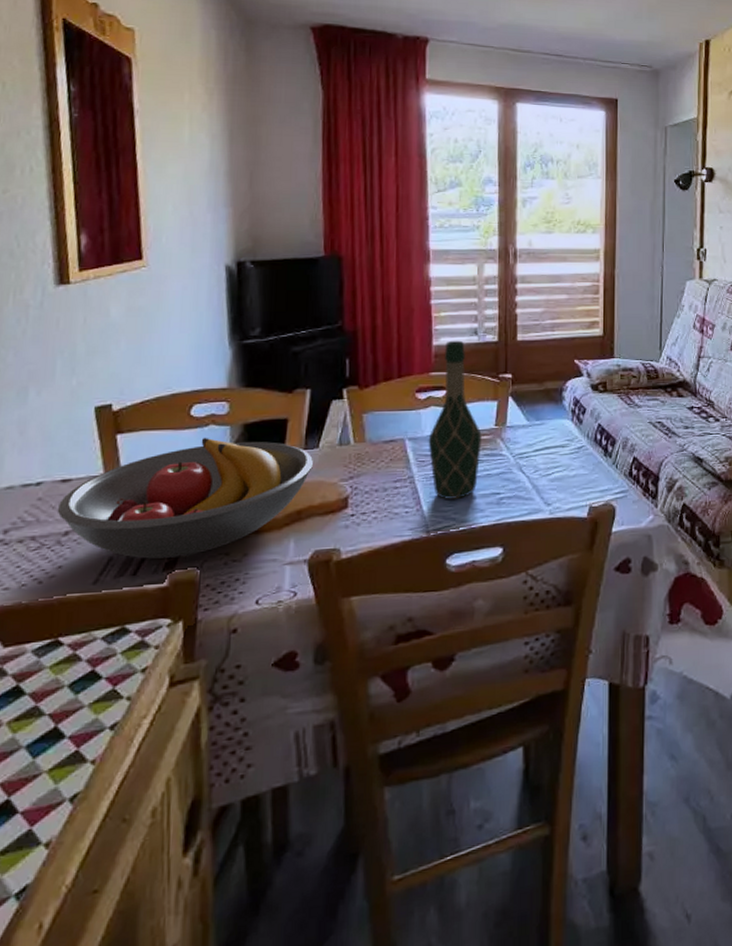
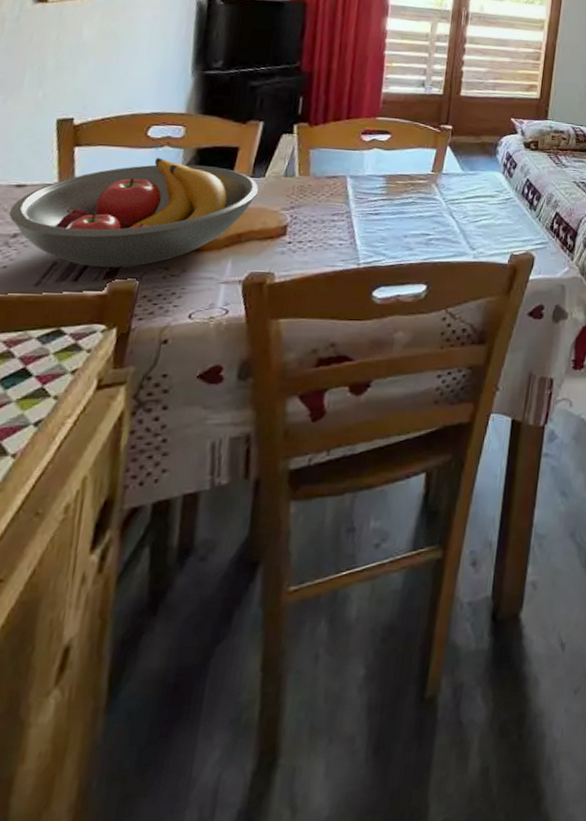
wine bottle: present [428,340,483,499] -> none [367,89,419,236]

